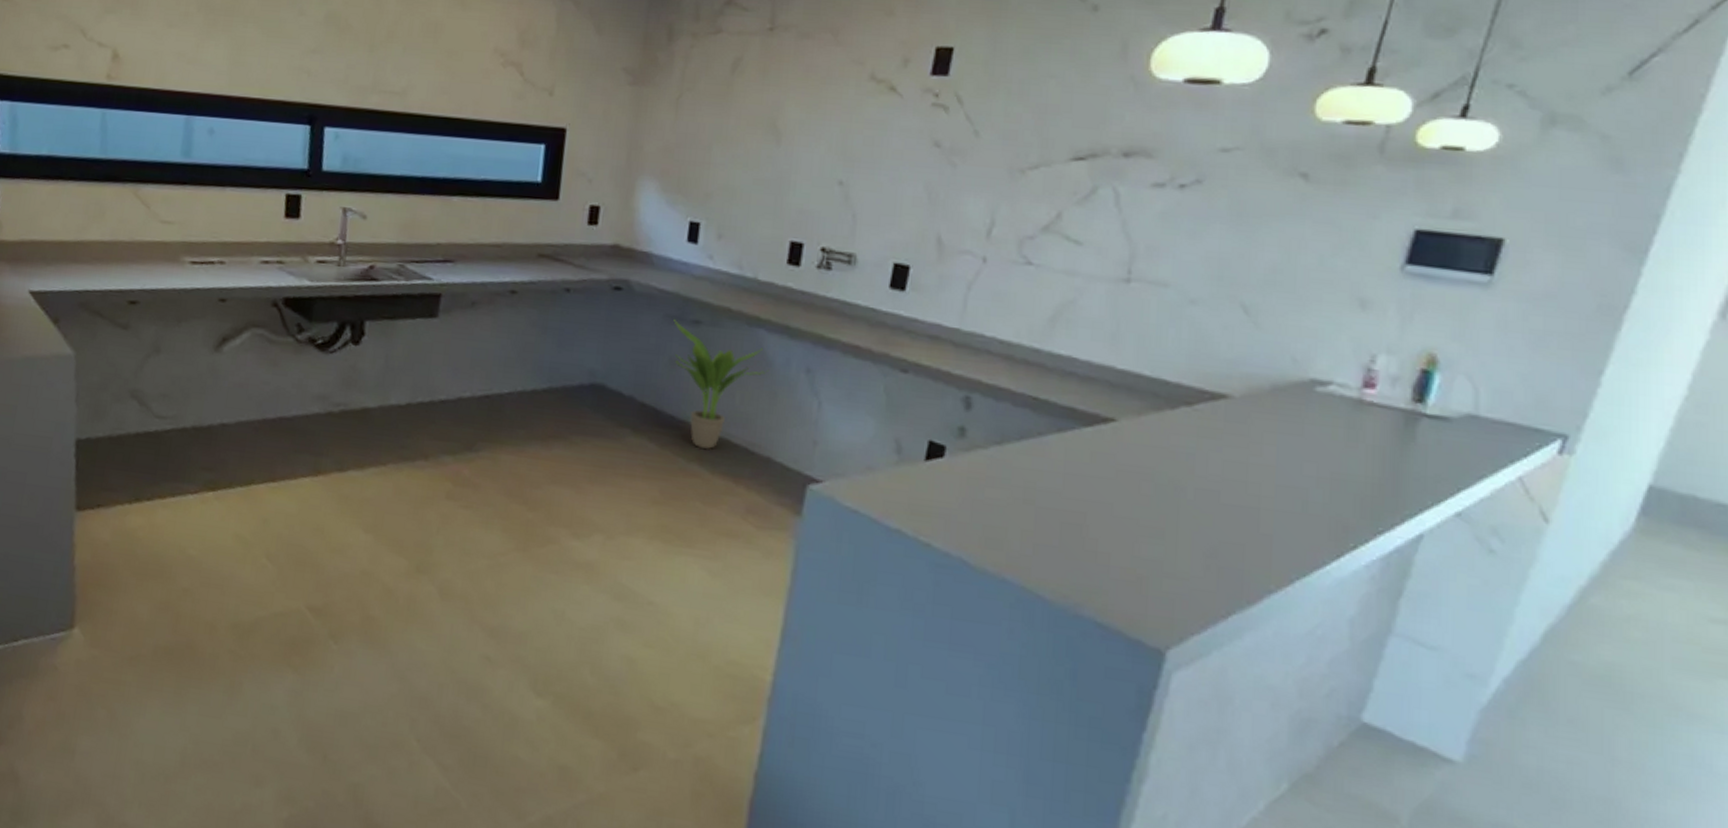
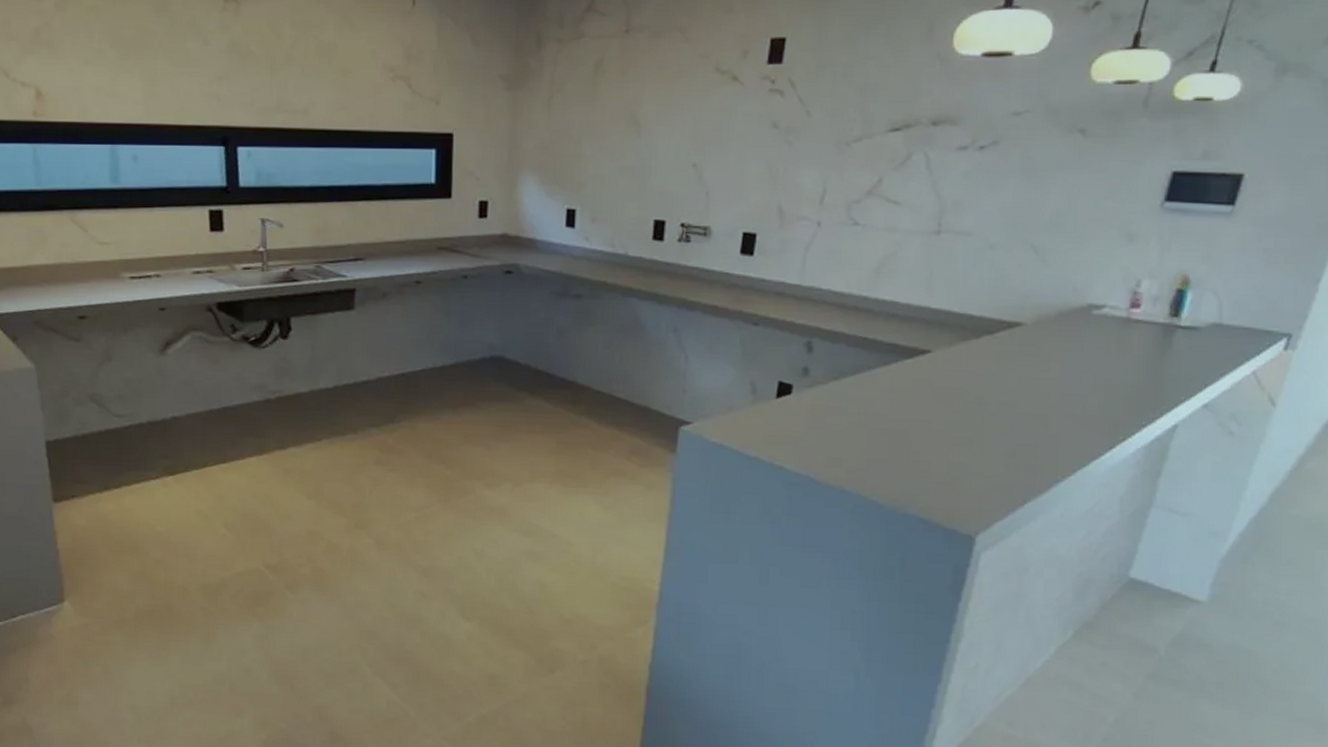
potted plant: present [673,320,770,450] -> none [558,296,643,405]

